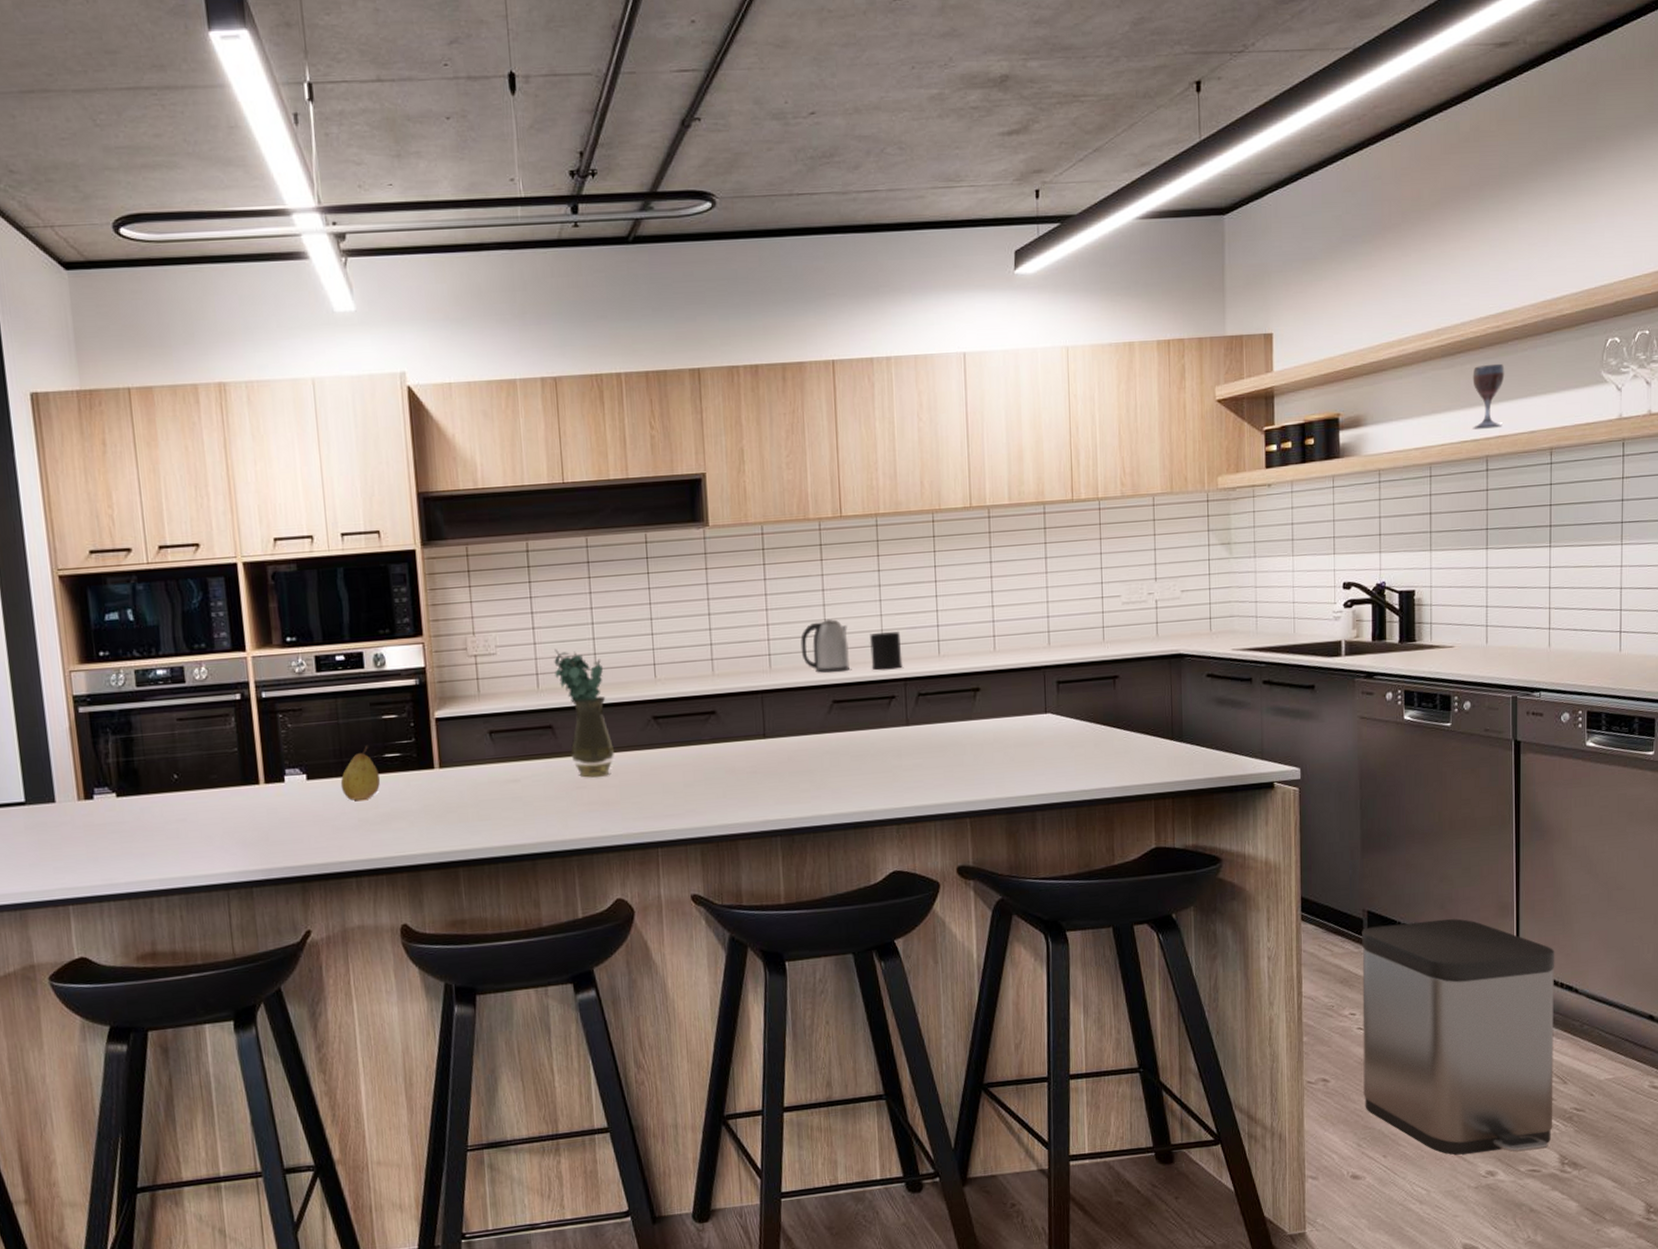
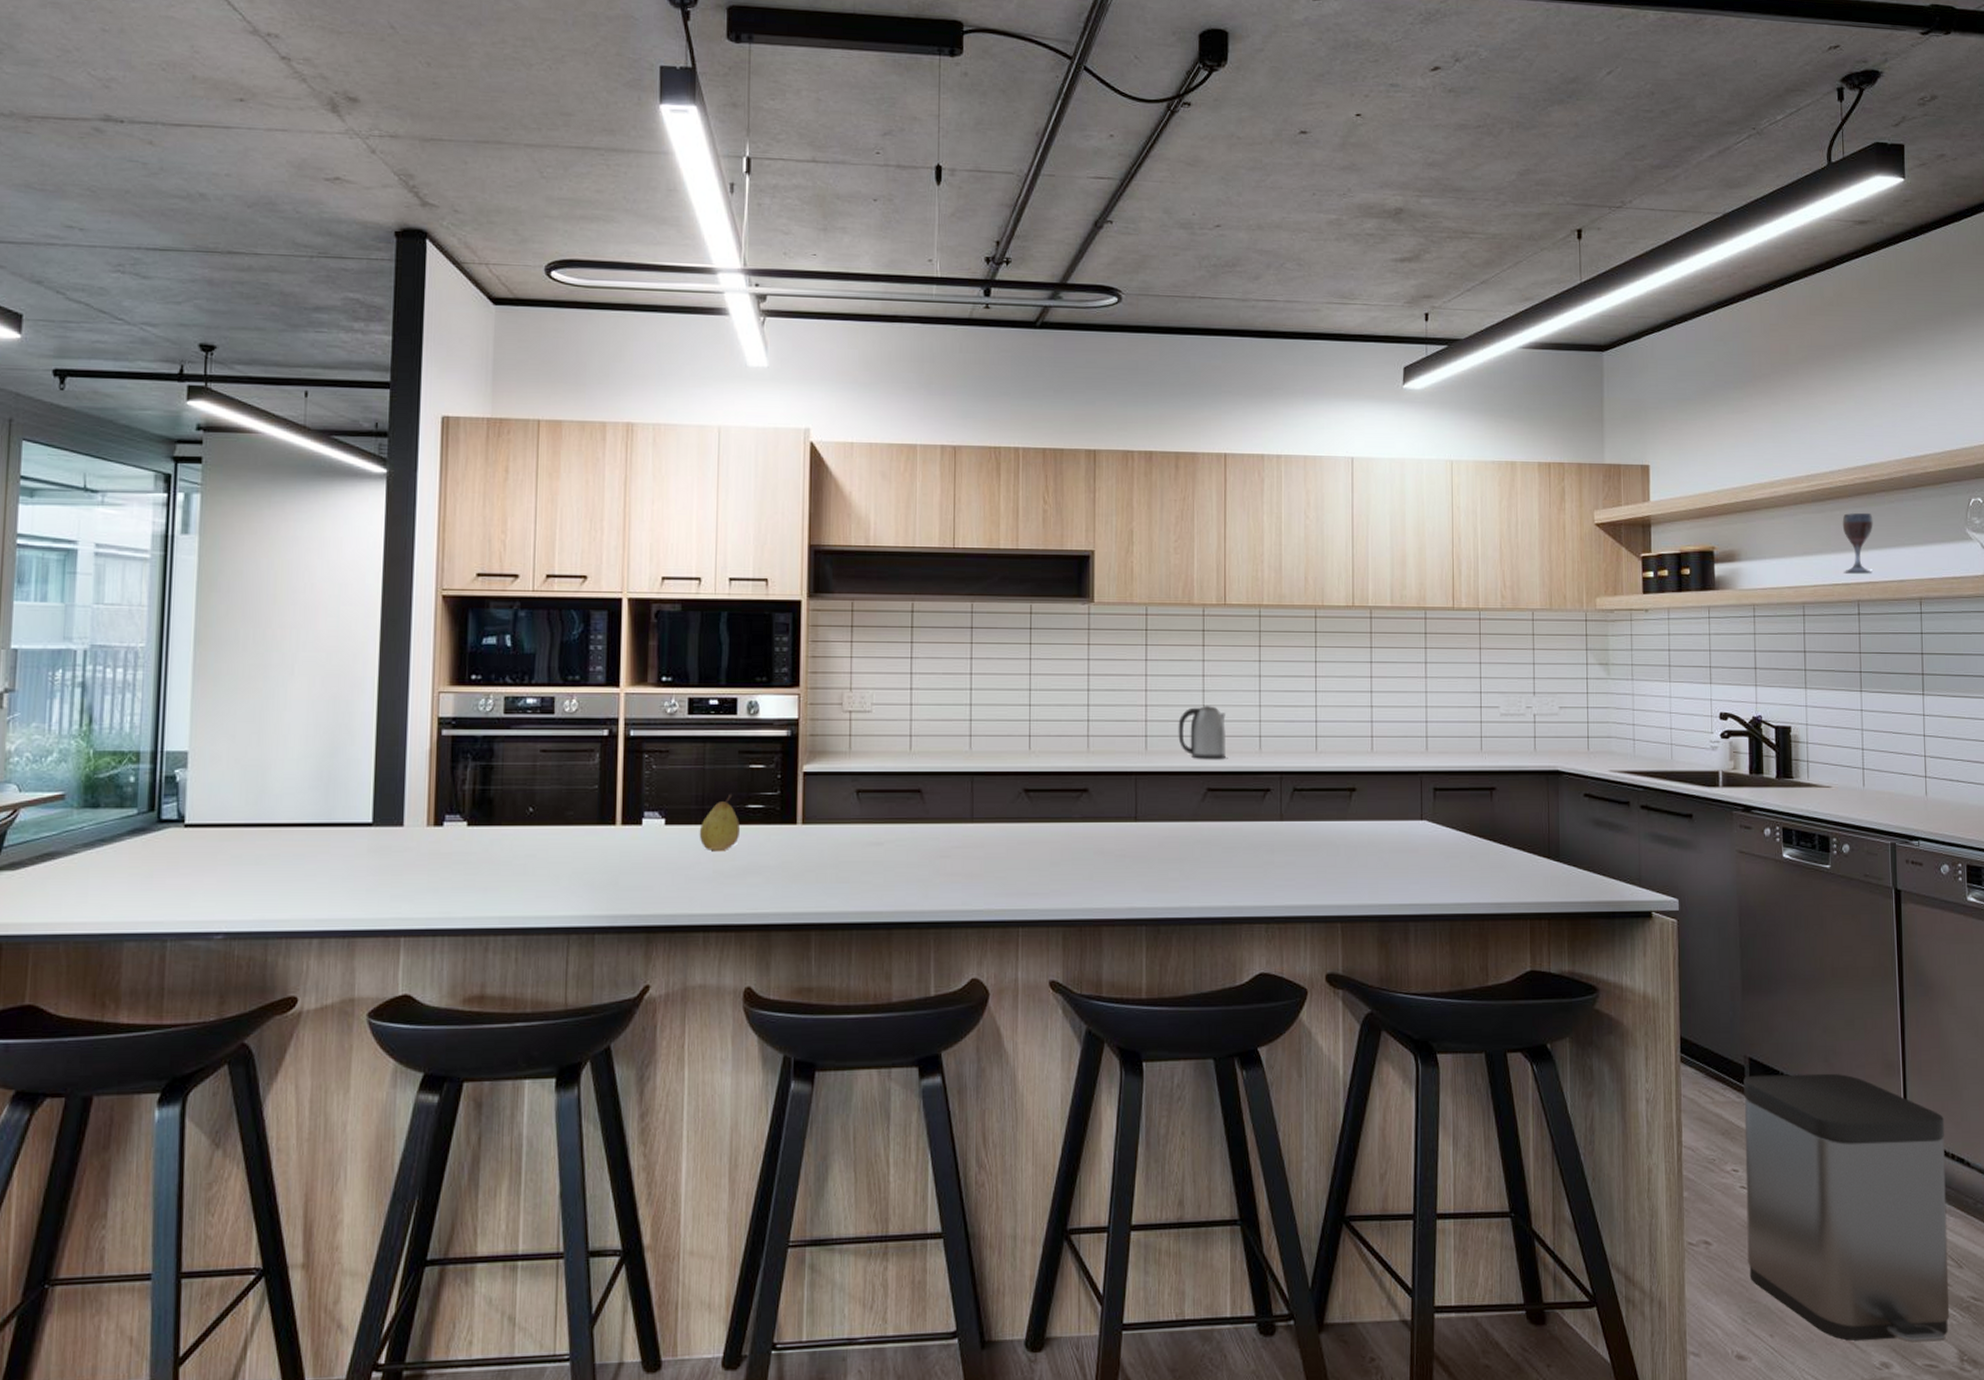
vase: present [554,649,614,778] -> none [929,711,982,847]
pen holder: present [869,630,903,671] -> none [1247,722,1279,762]

